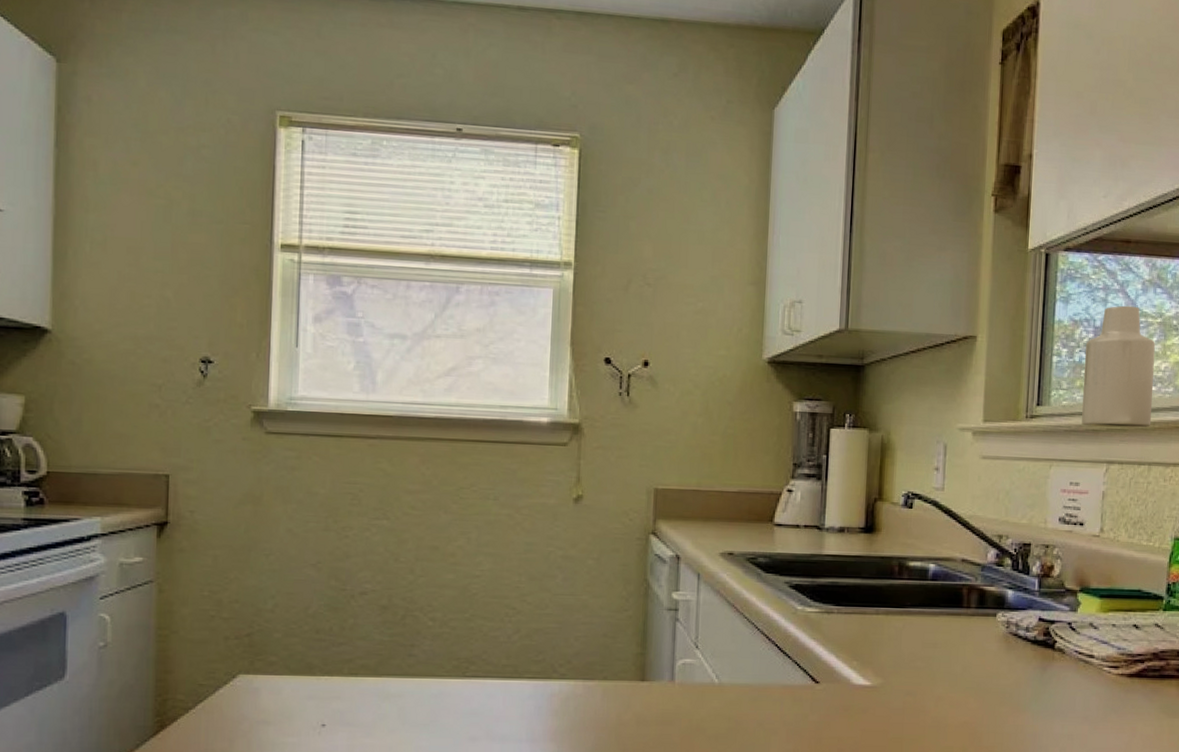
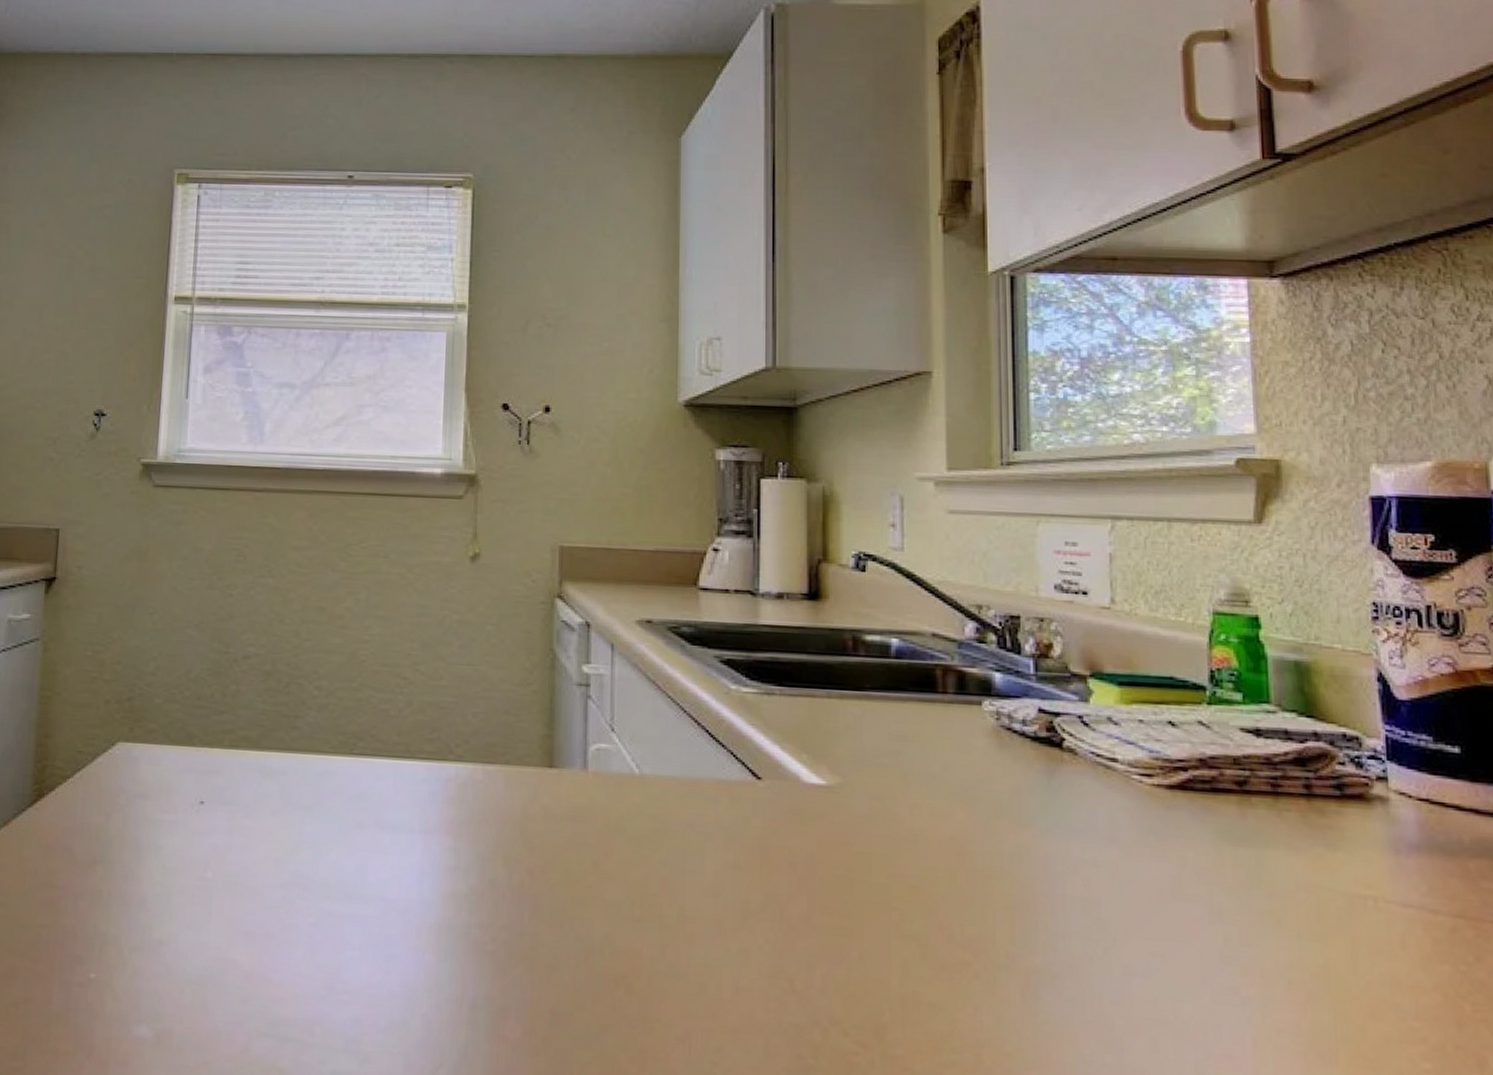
vase: present [1082,305,1155,428] -> none [1070,332,1166,476]

